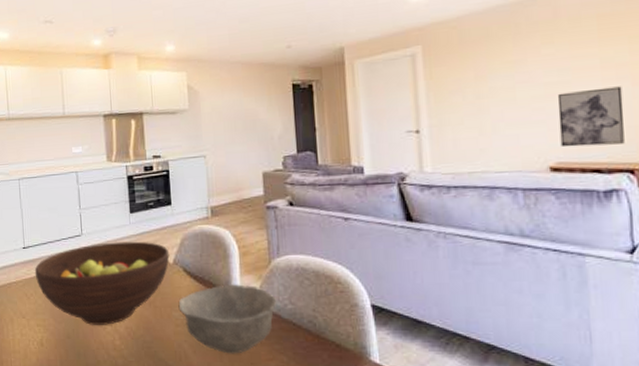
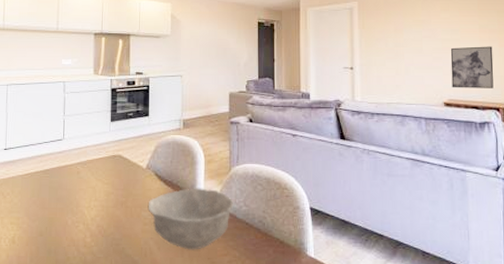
fruit bowl: present [34,241,170,325] -> none [13,147,144,223]

